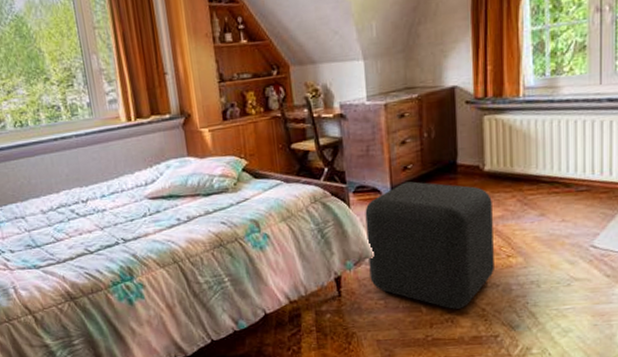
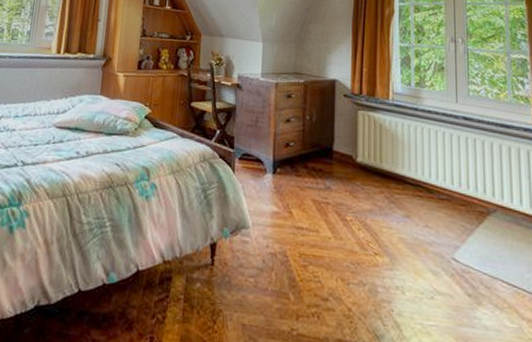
cube: present [365,181,494,309] -> none [244,158,362,304]

